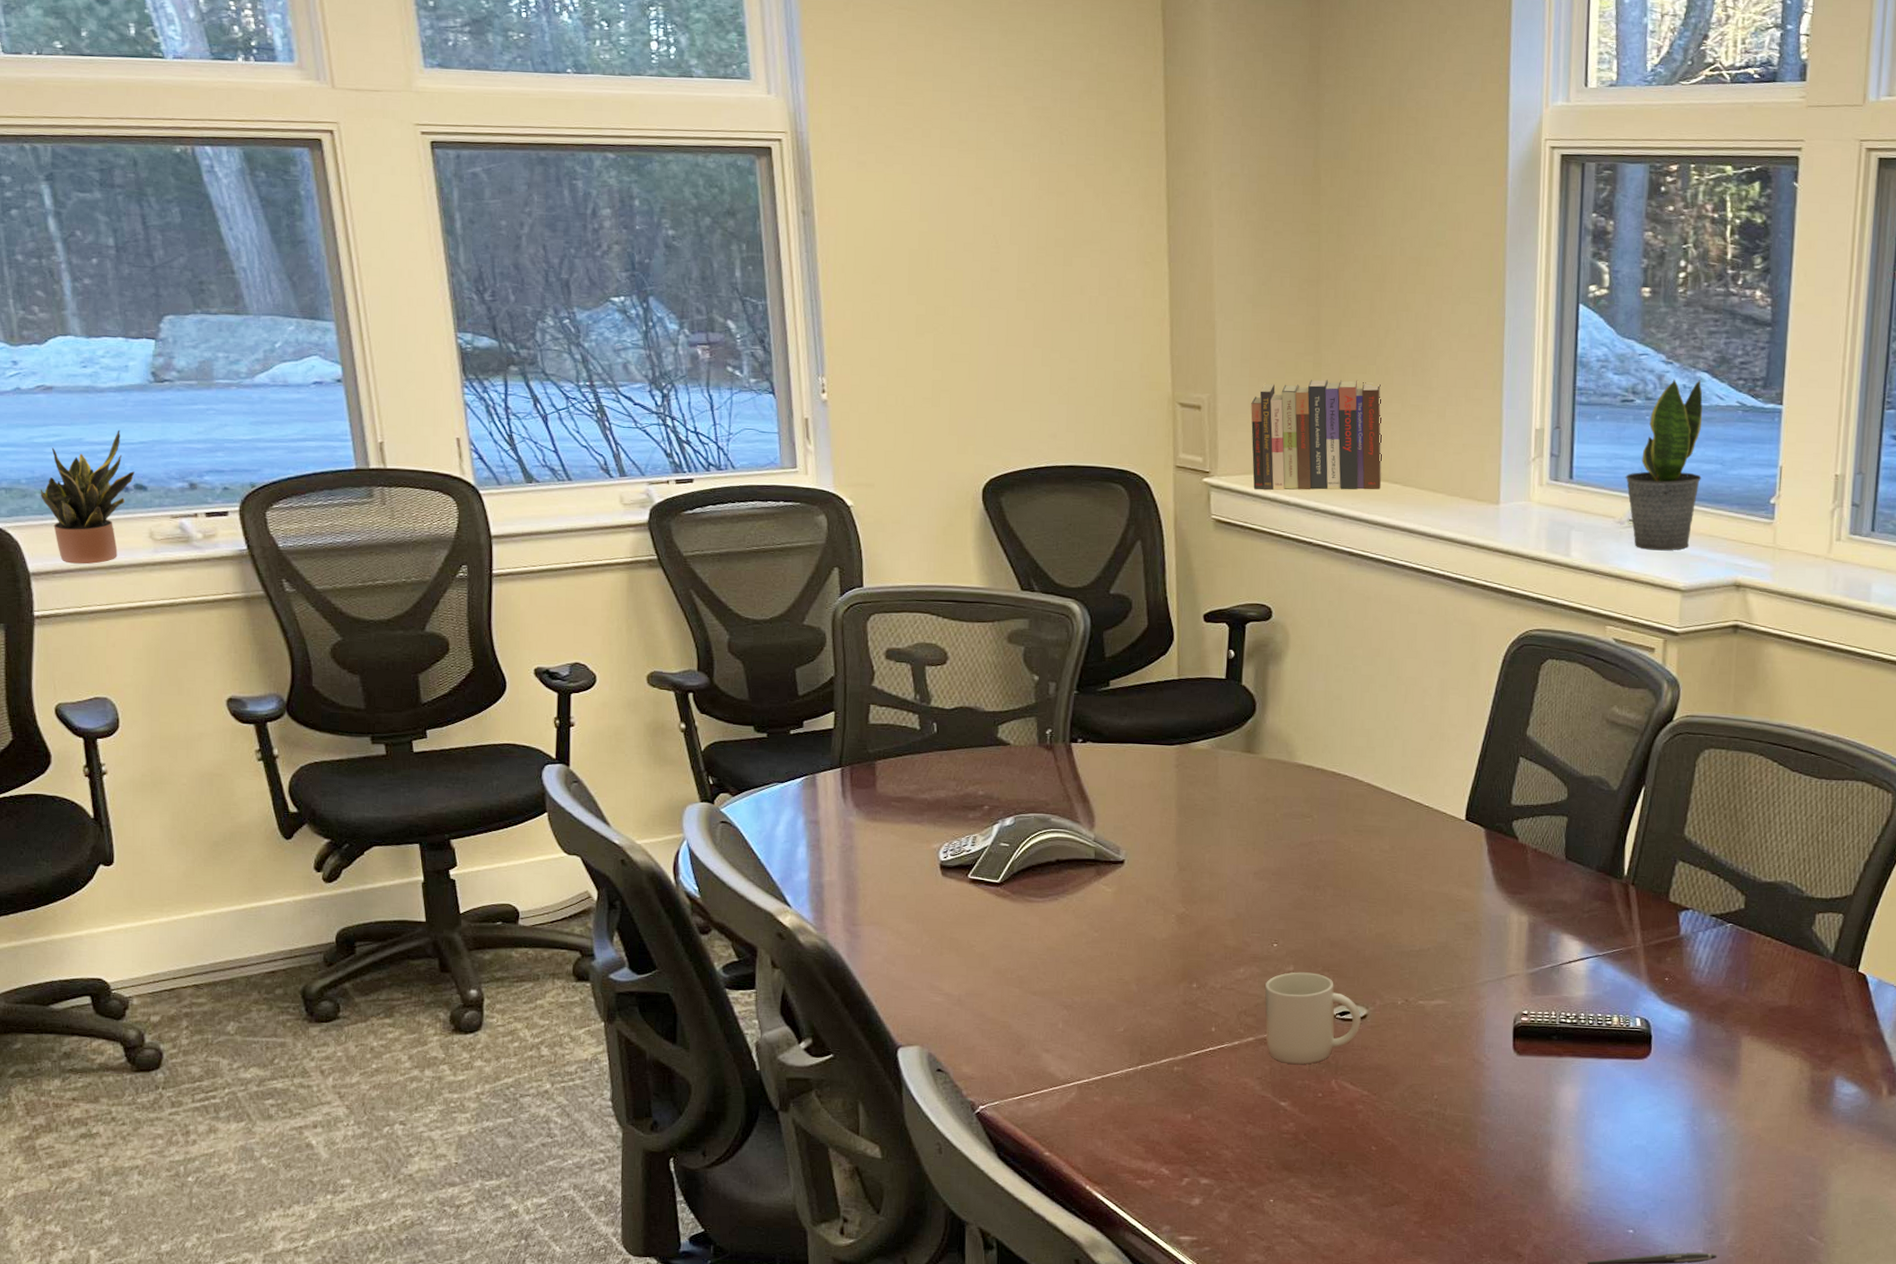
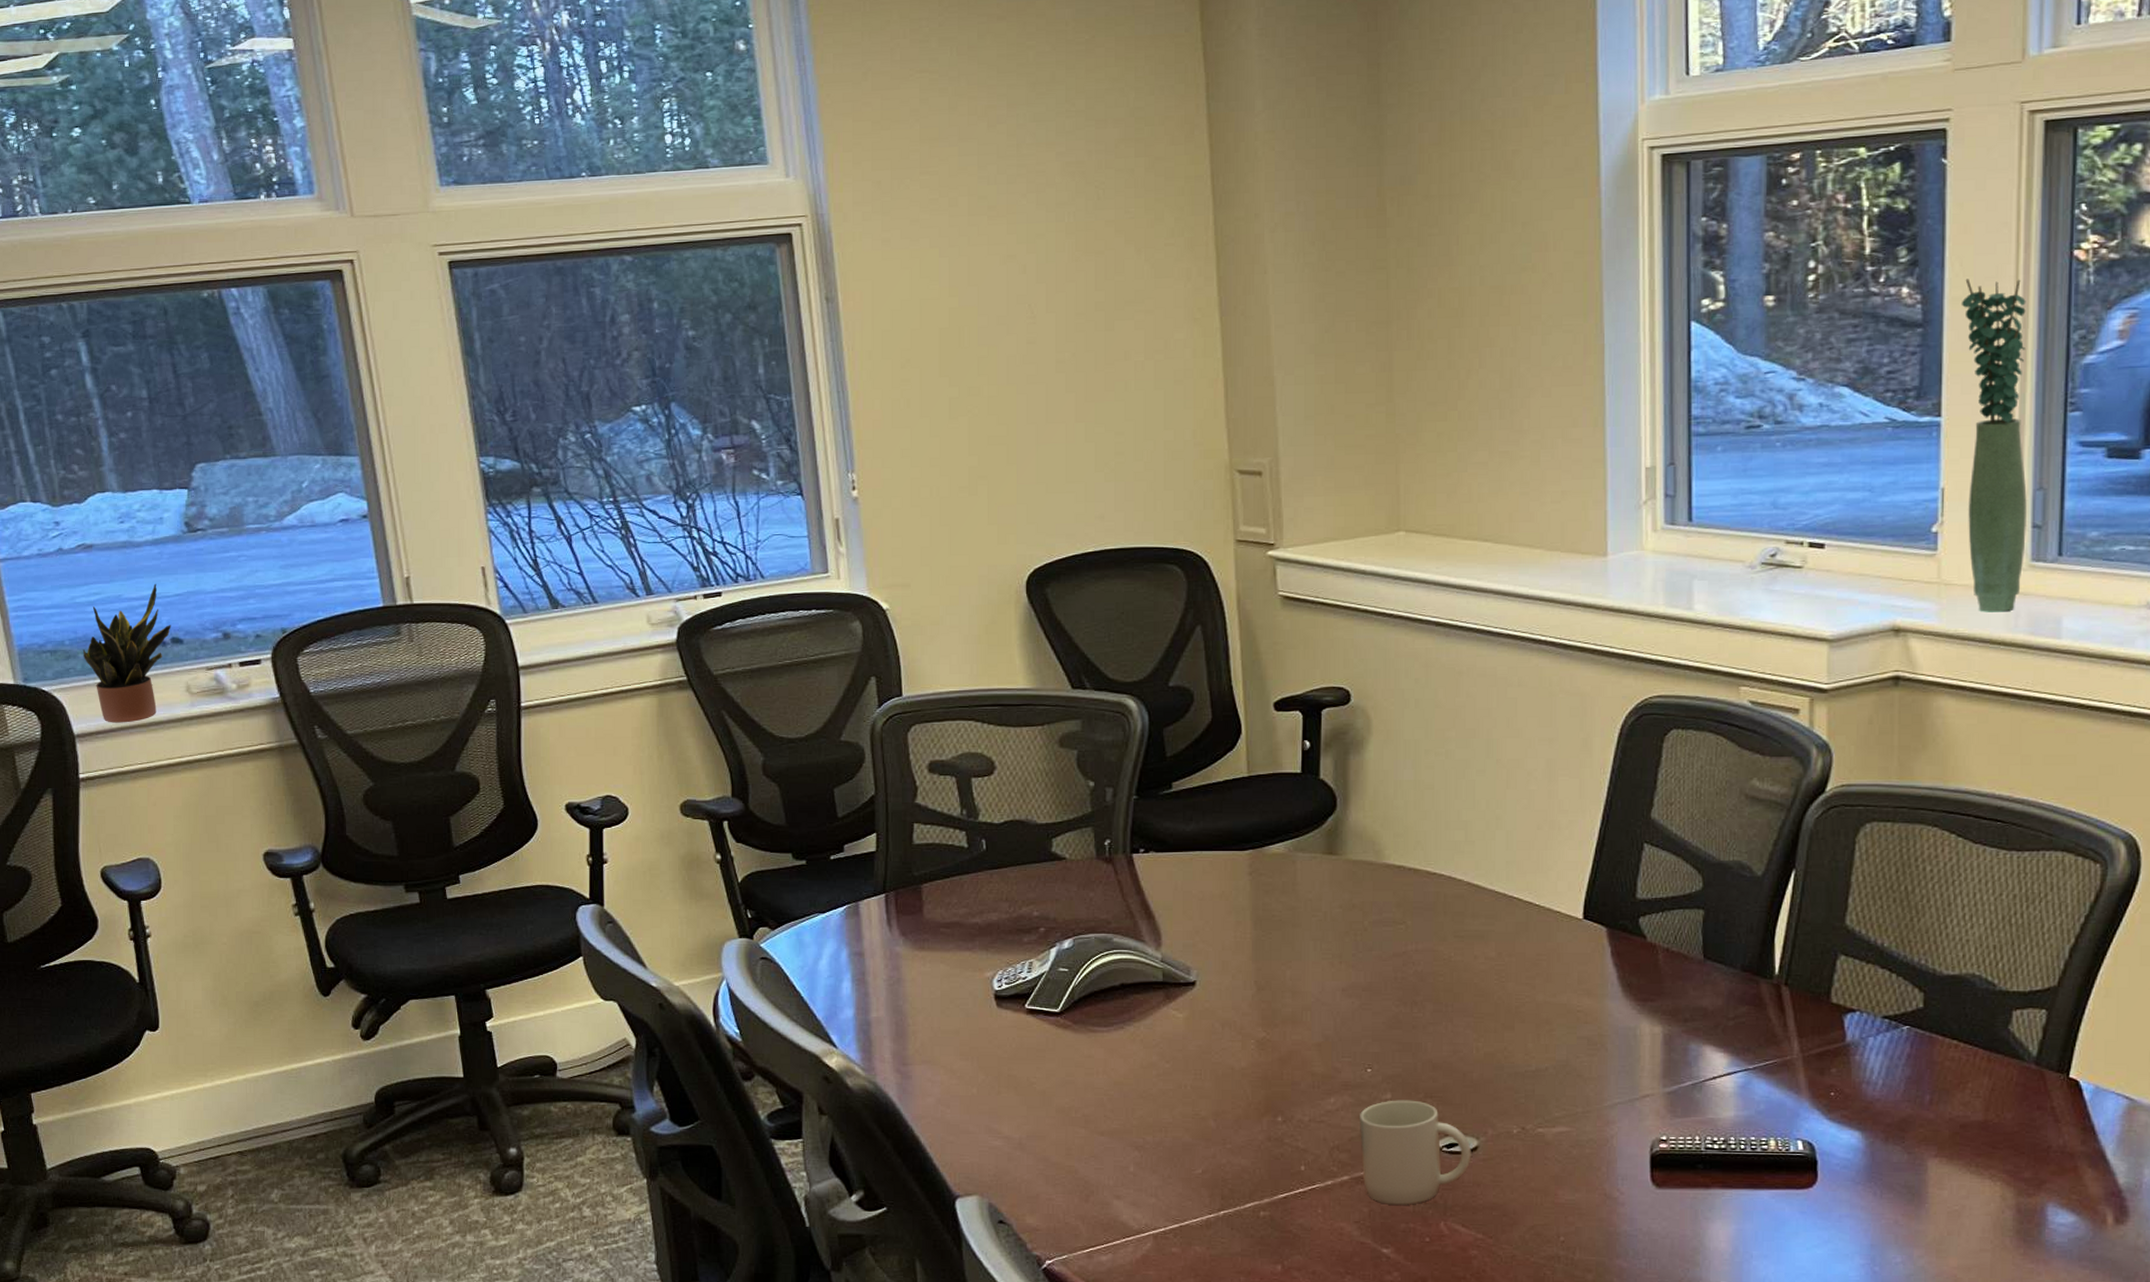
books: present [1251,379,1381,491] -> none [1318,428,1468,560]
potted plant: present [1625,379,1703,551] -> none [1754,396,1846,596]
vase: none [1800,288,1856,576] -> present [1961,278,2027,612]

